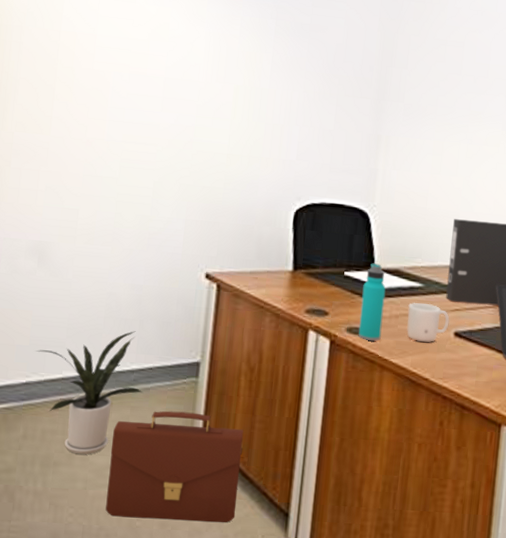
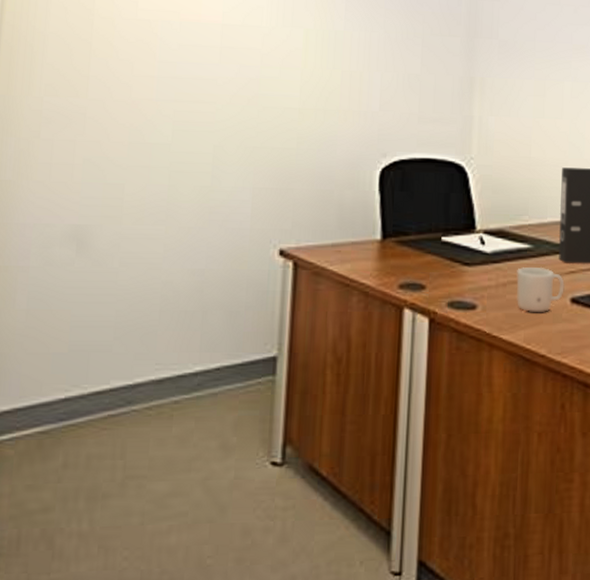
house plant: present [36,331,143,455] -> none [77,325,210,482]
briefcase: present [105,411,244,522] -> none [168,418,333,556]
water bottle: present [358,263,386,342] -> none [461,224,490,316]

